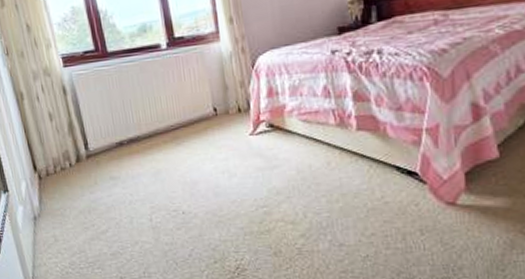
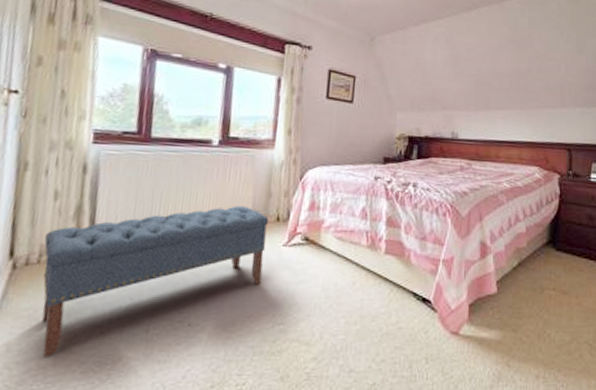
bench: none [53,102,237,245] -> present [42,206,269,358]

